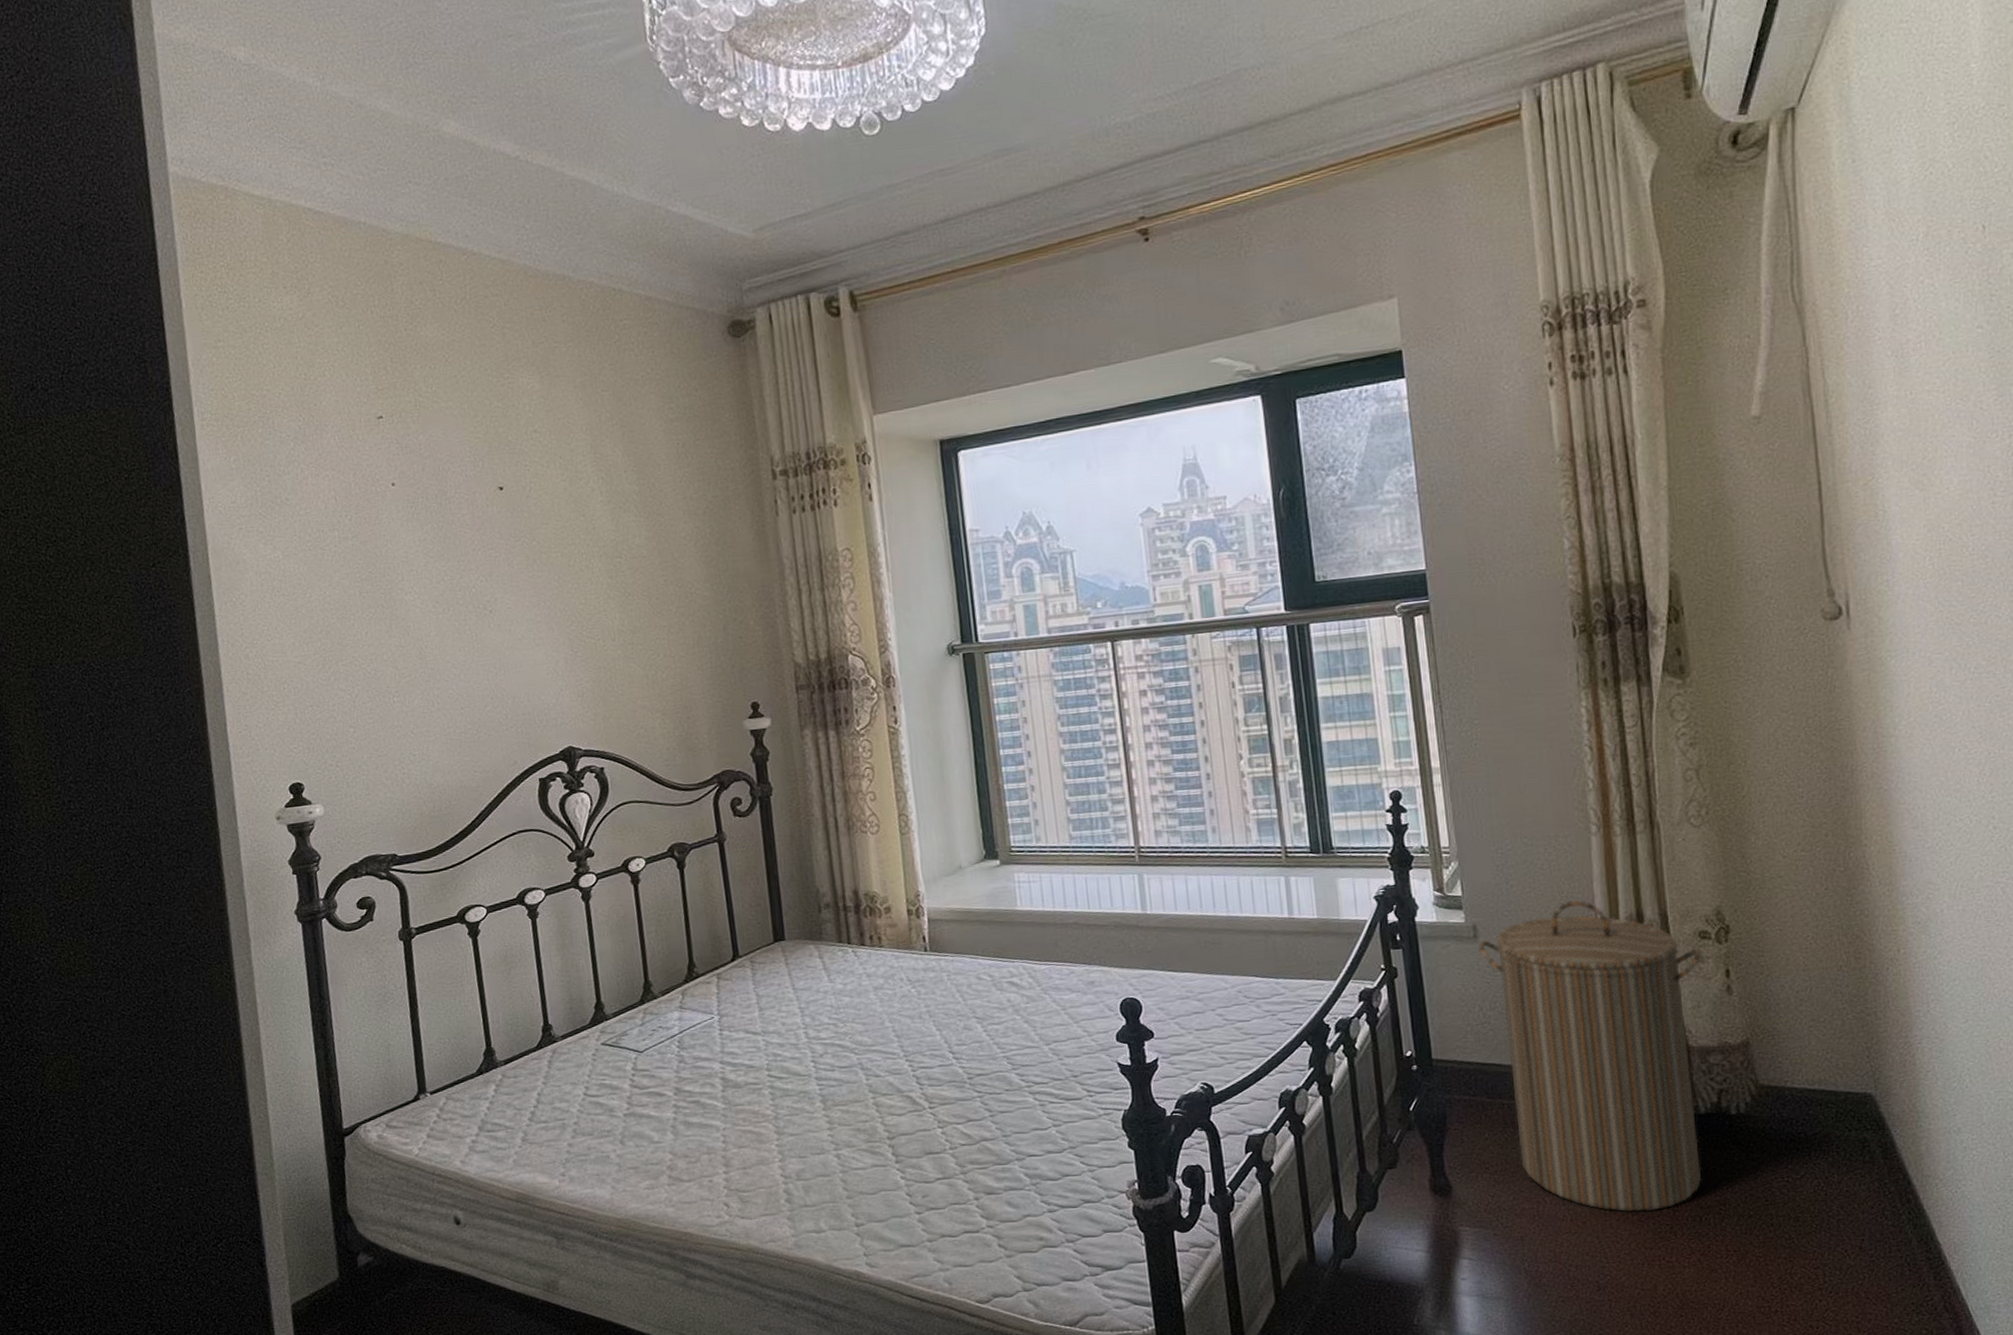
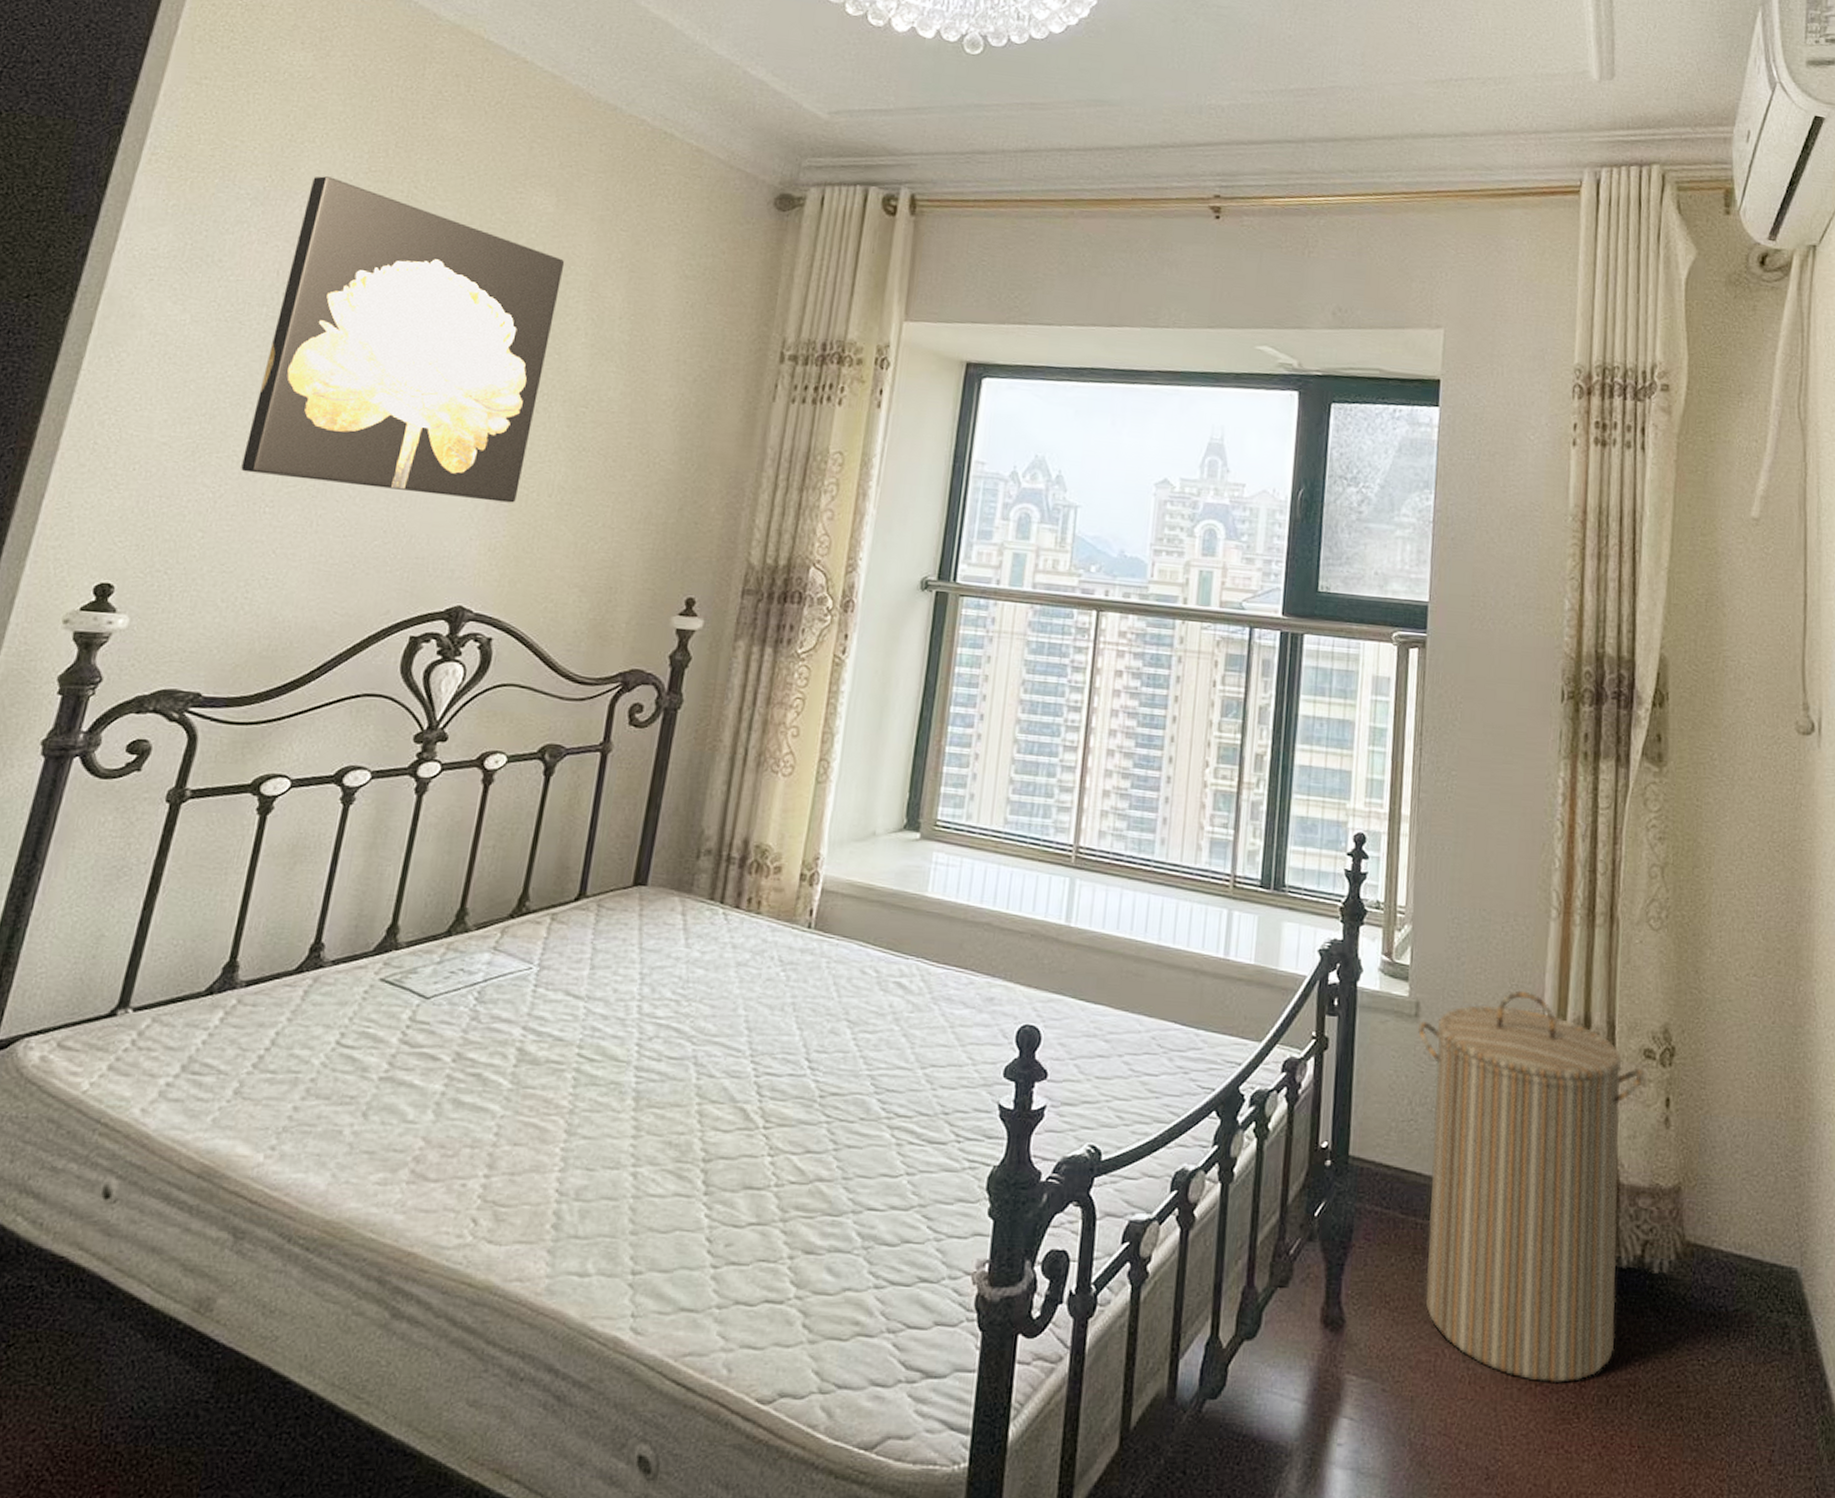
wall art: none [335,403,587,673] -> present [241,176,565,503]

